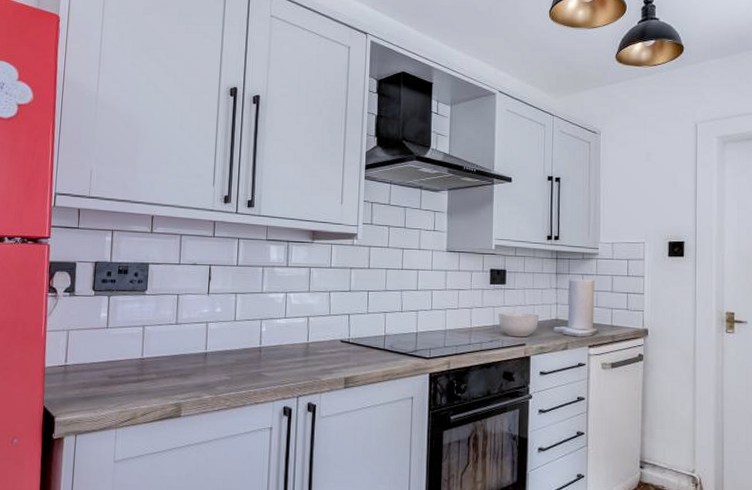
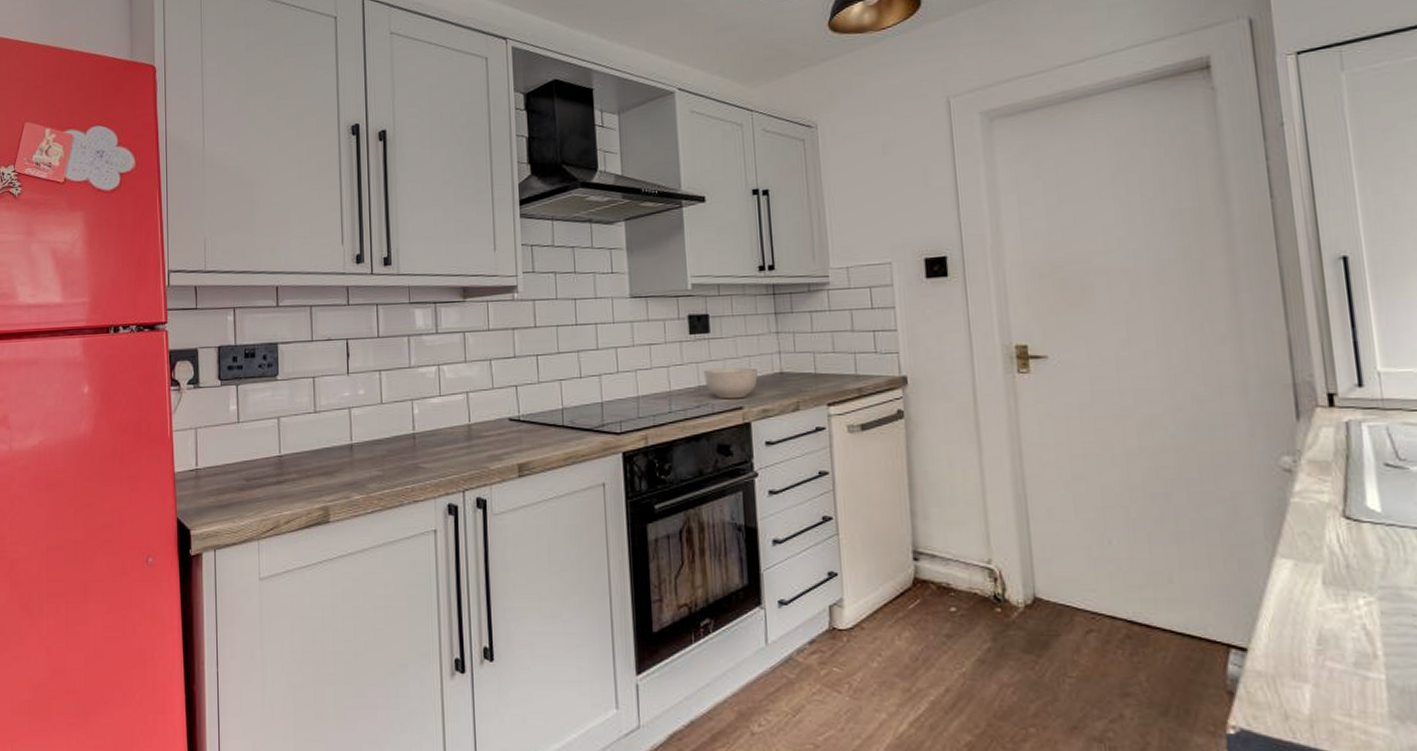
paper towel: present [553,279,598,337] -> none [778,317,839,394]

